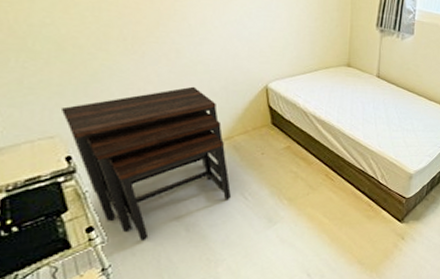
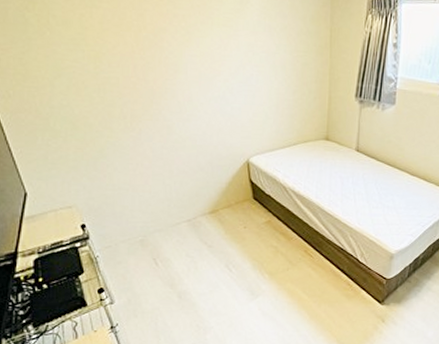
desk: present [60,86,232,240] -> none [76,161,218,303]

